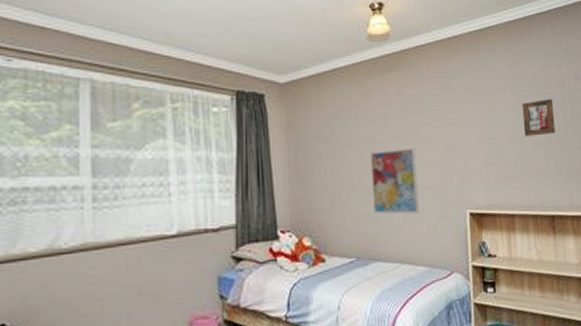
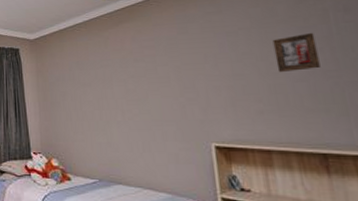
wall art: present [370,147,420,215] -> none [108,85,160,145]

